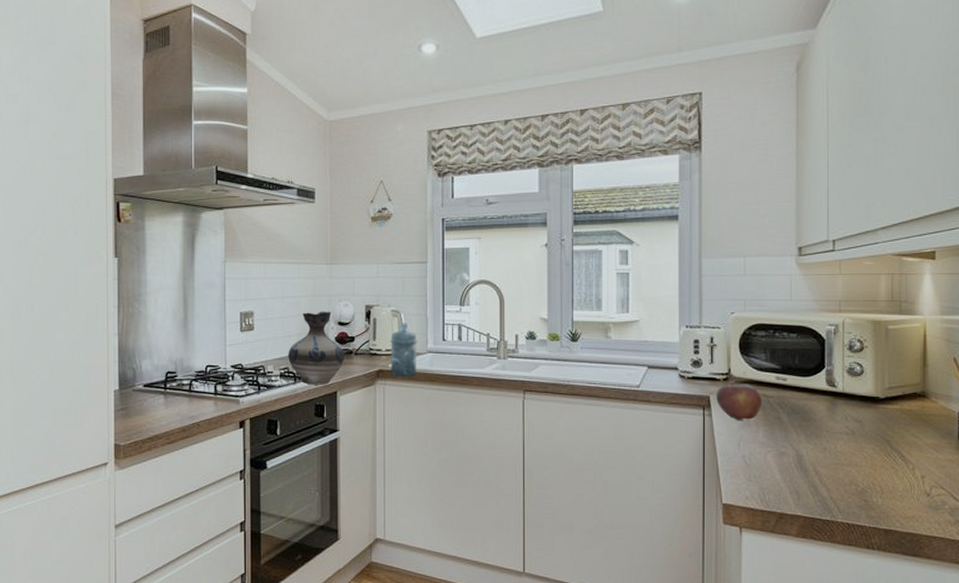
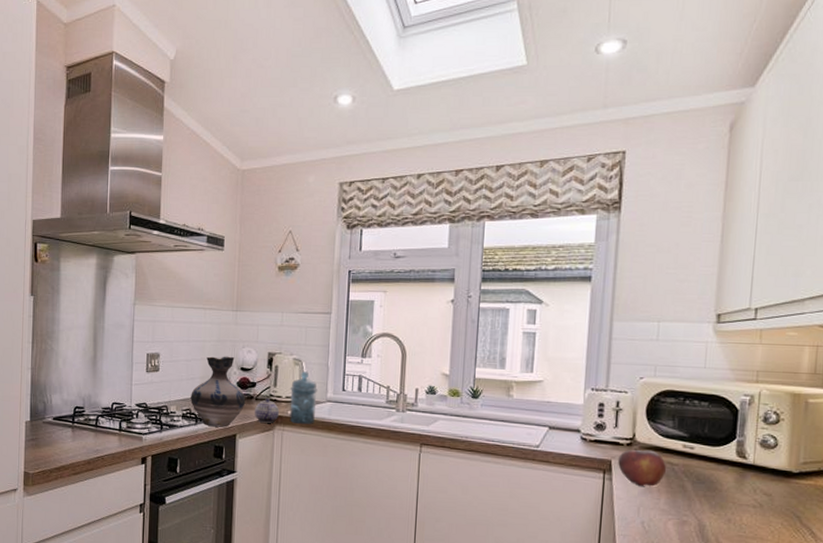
teapot: none [355,352,379,378] -> present [255,398,279,423]

